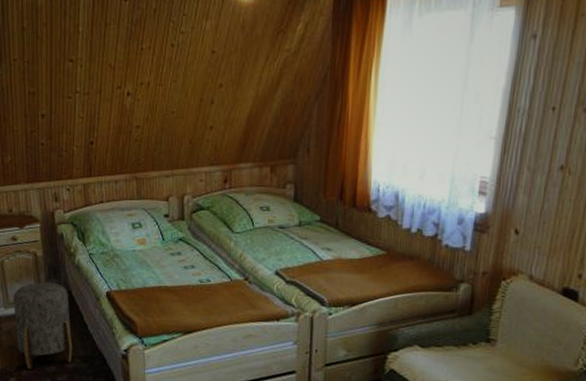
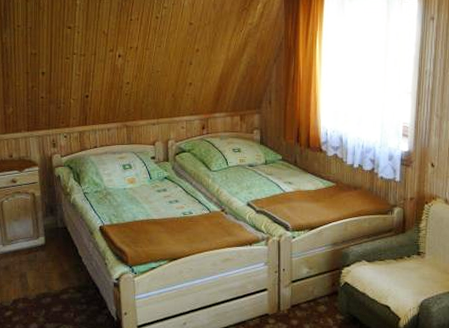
stool: present [13,282,73,369] -> none [11,220,68,302]

